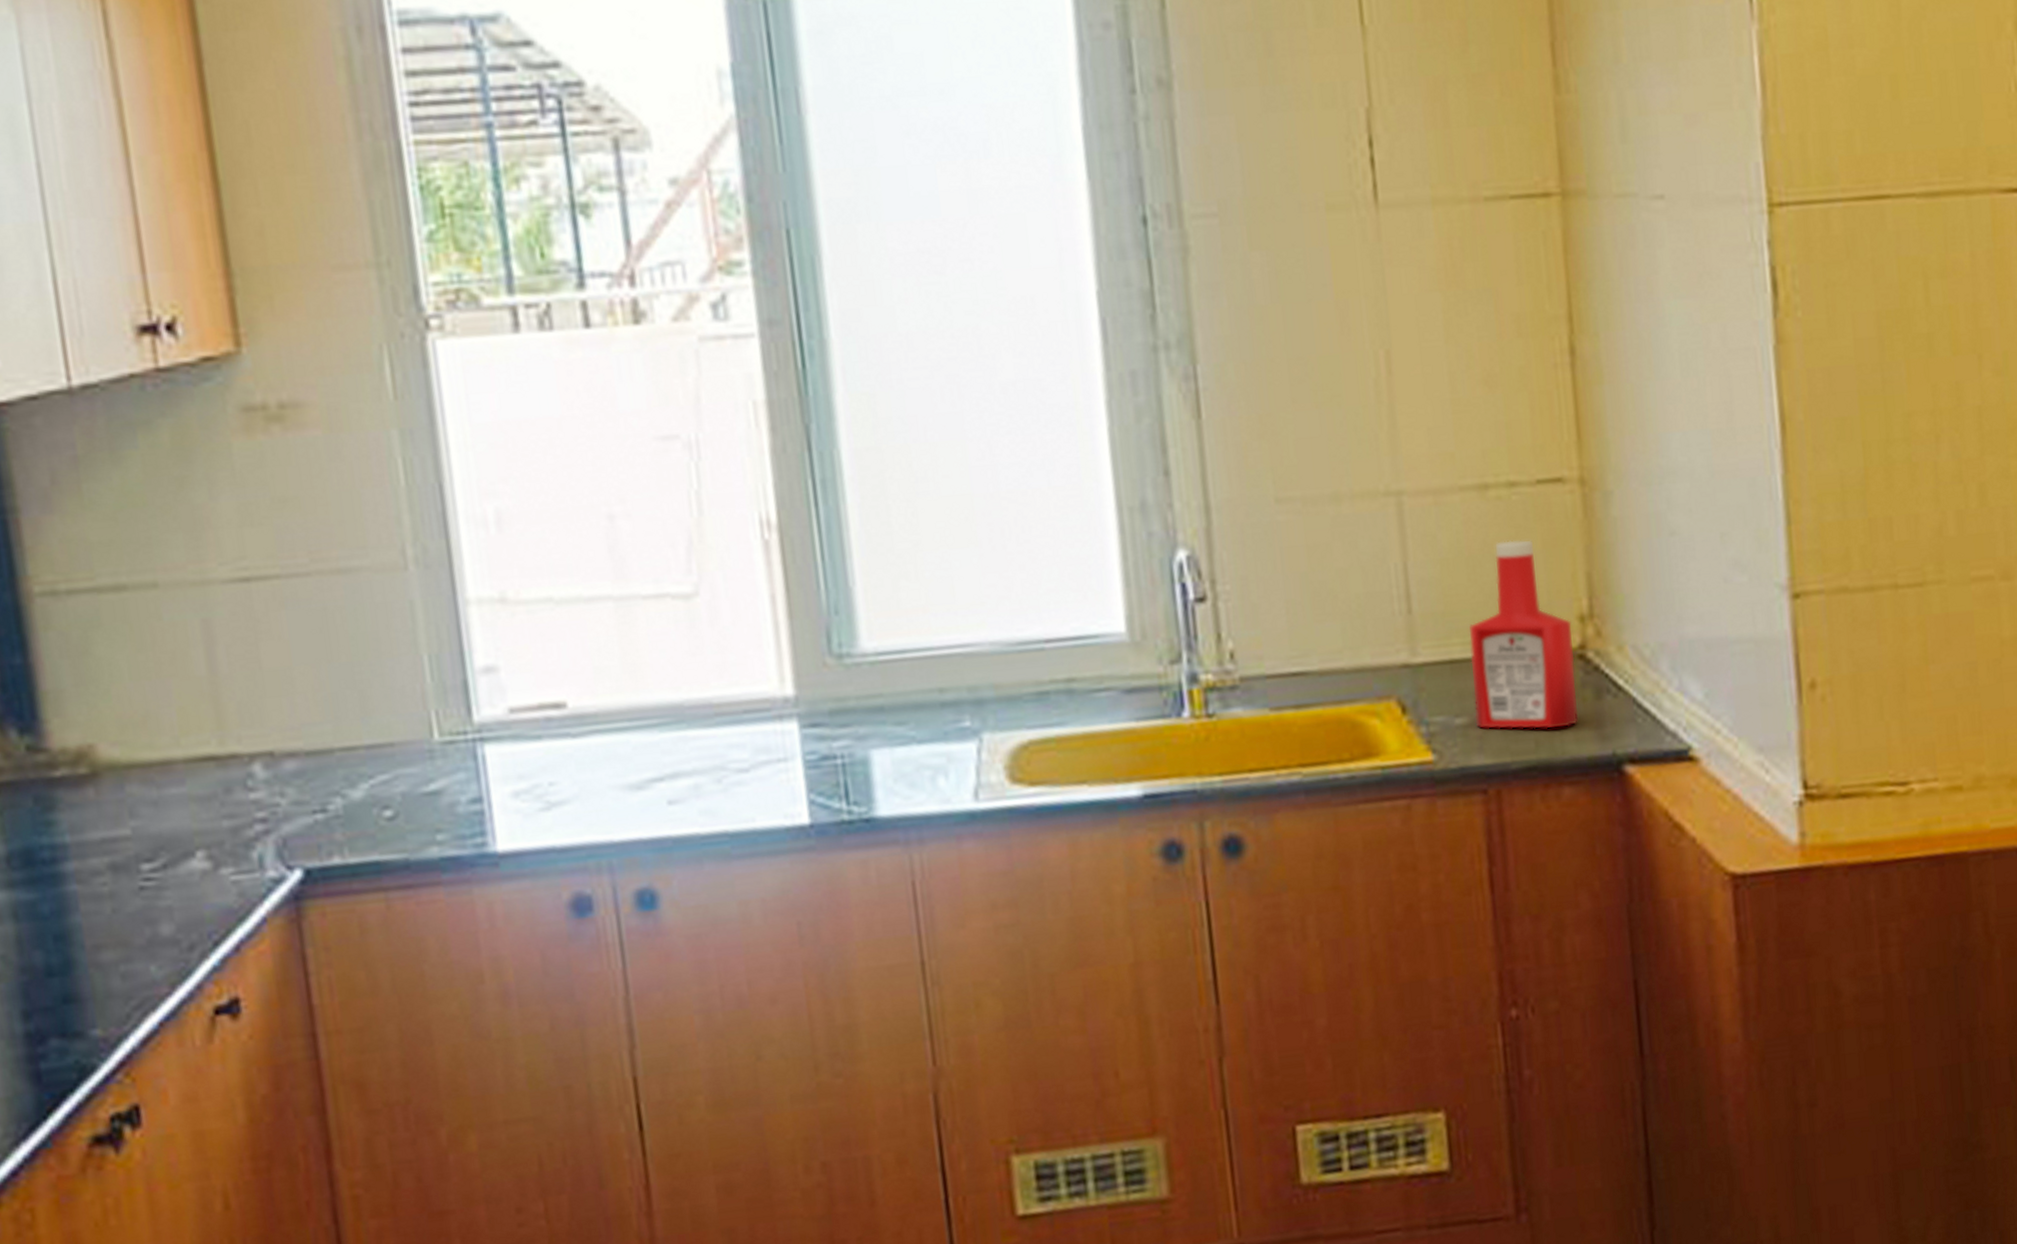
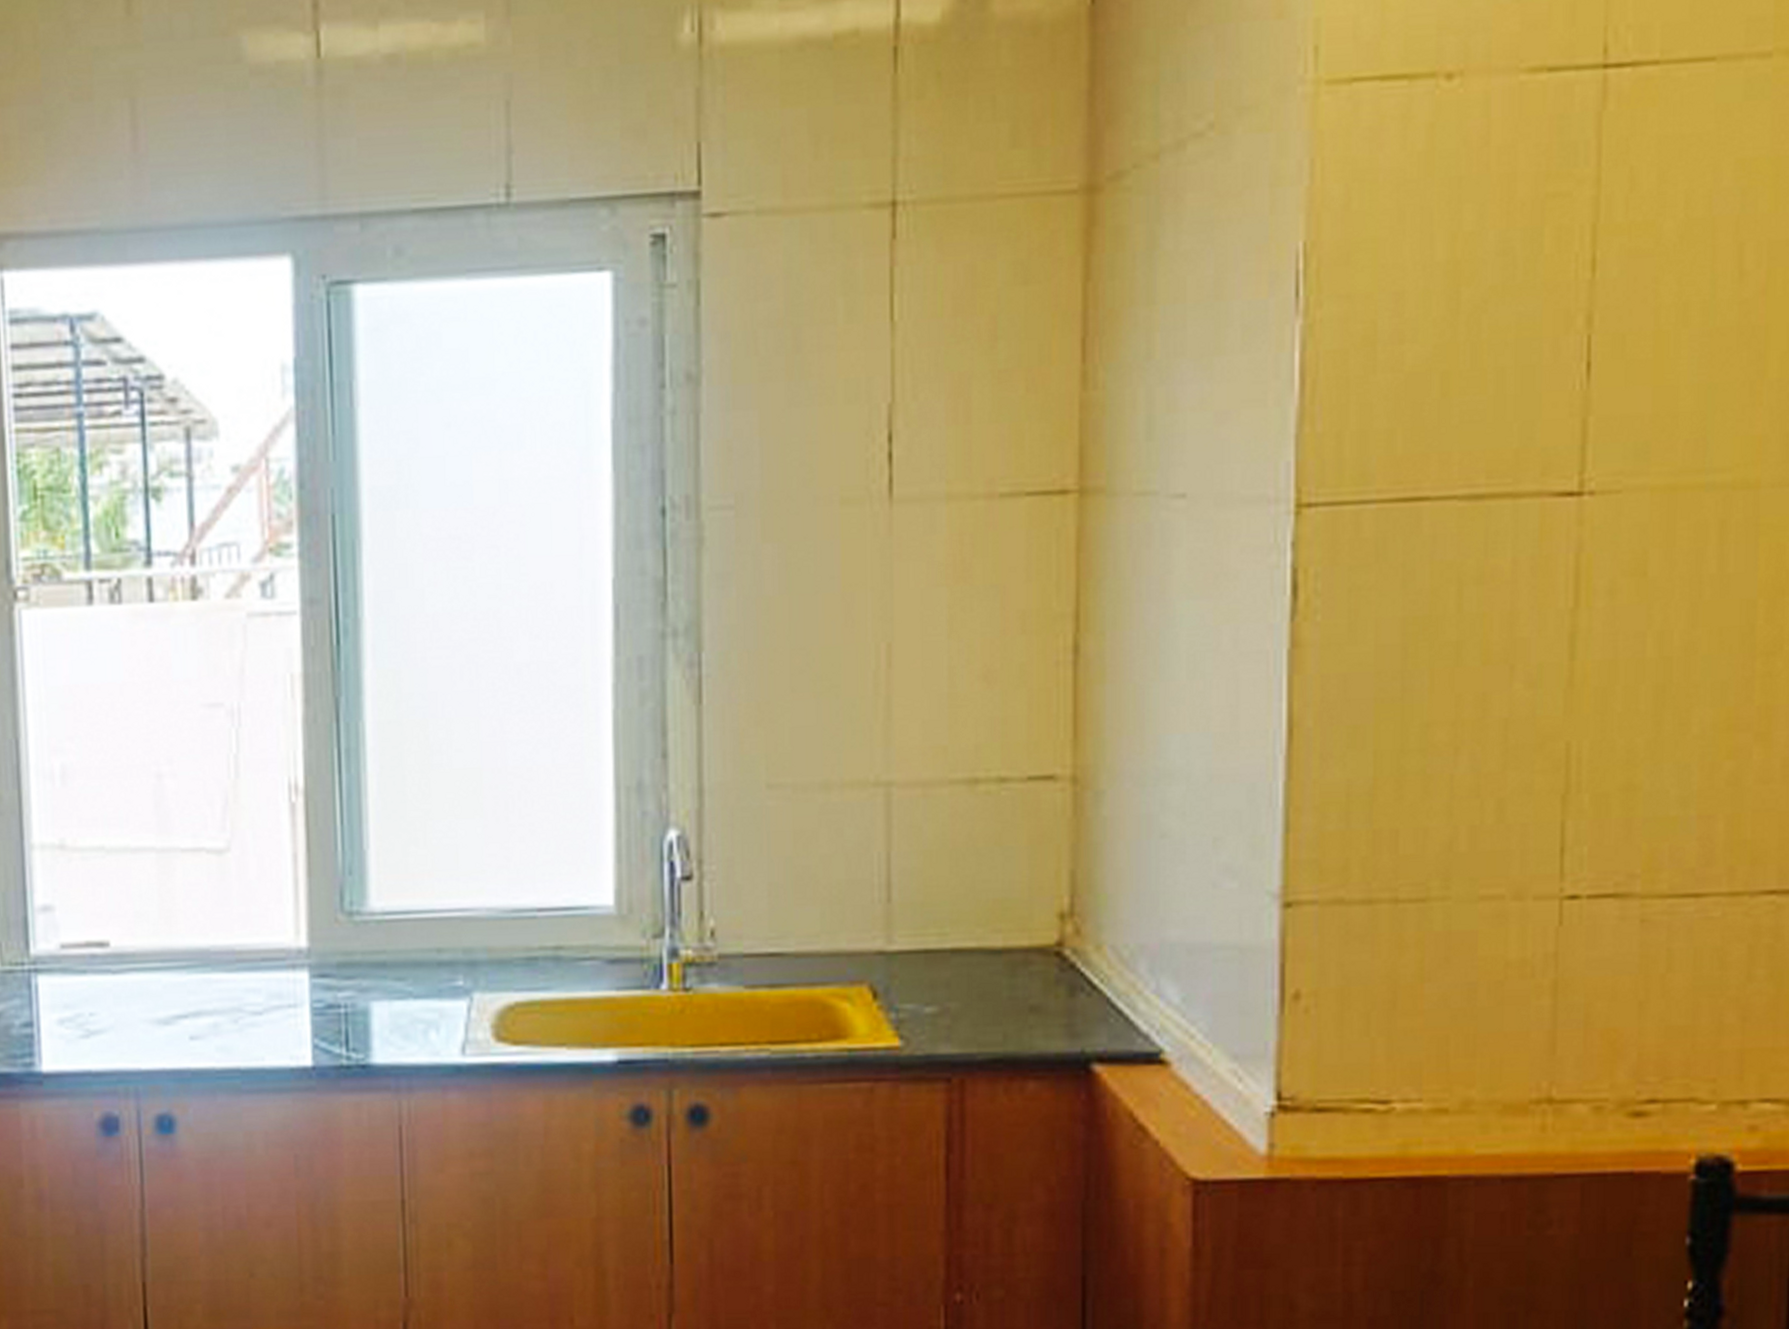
ketchup bottle: present [1469,540,1579,729] -> none [945,835,1051,1023]

